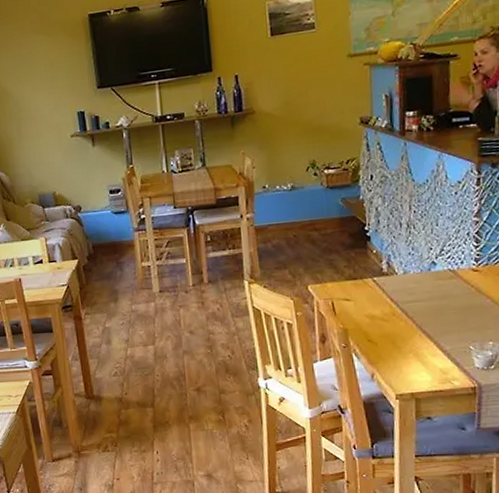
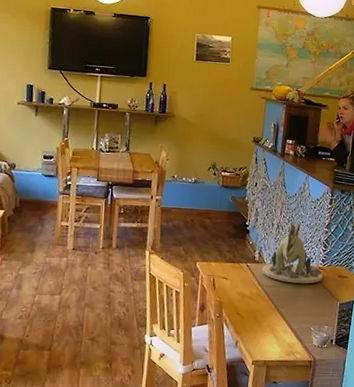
toy dinosaur: none [393,215,479,294] -> present [262,222,323,284]

